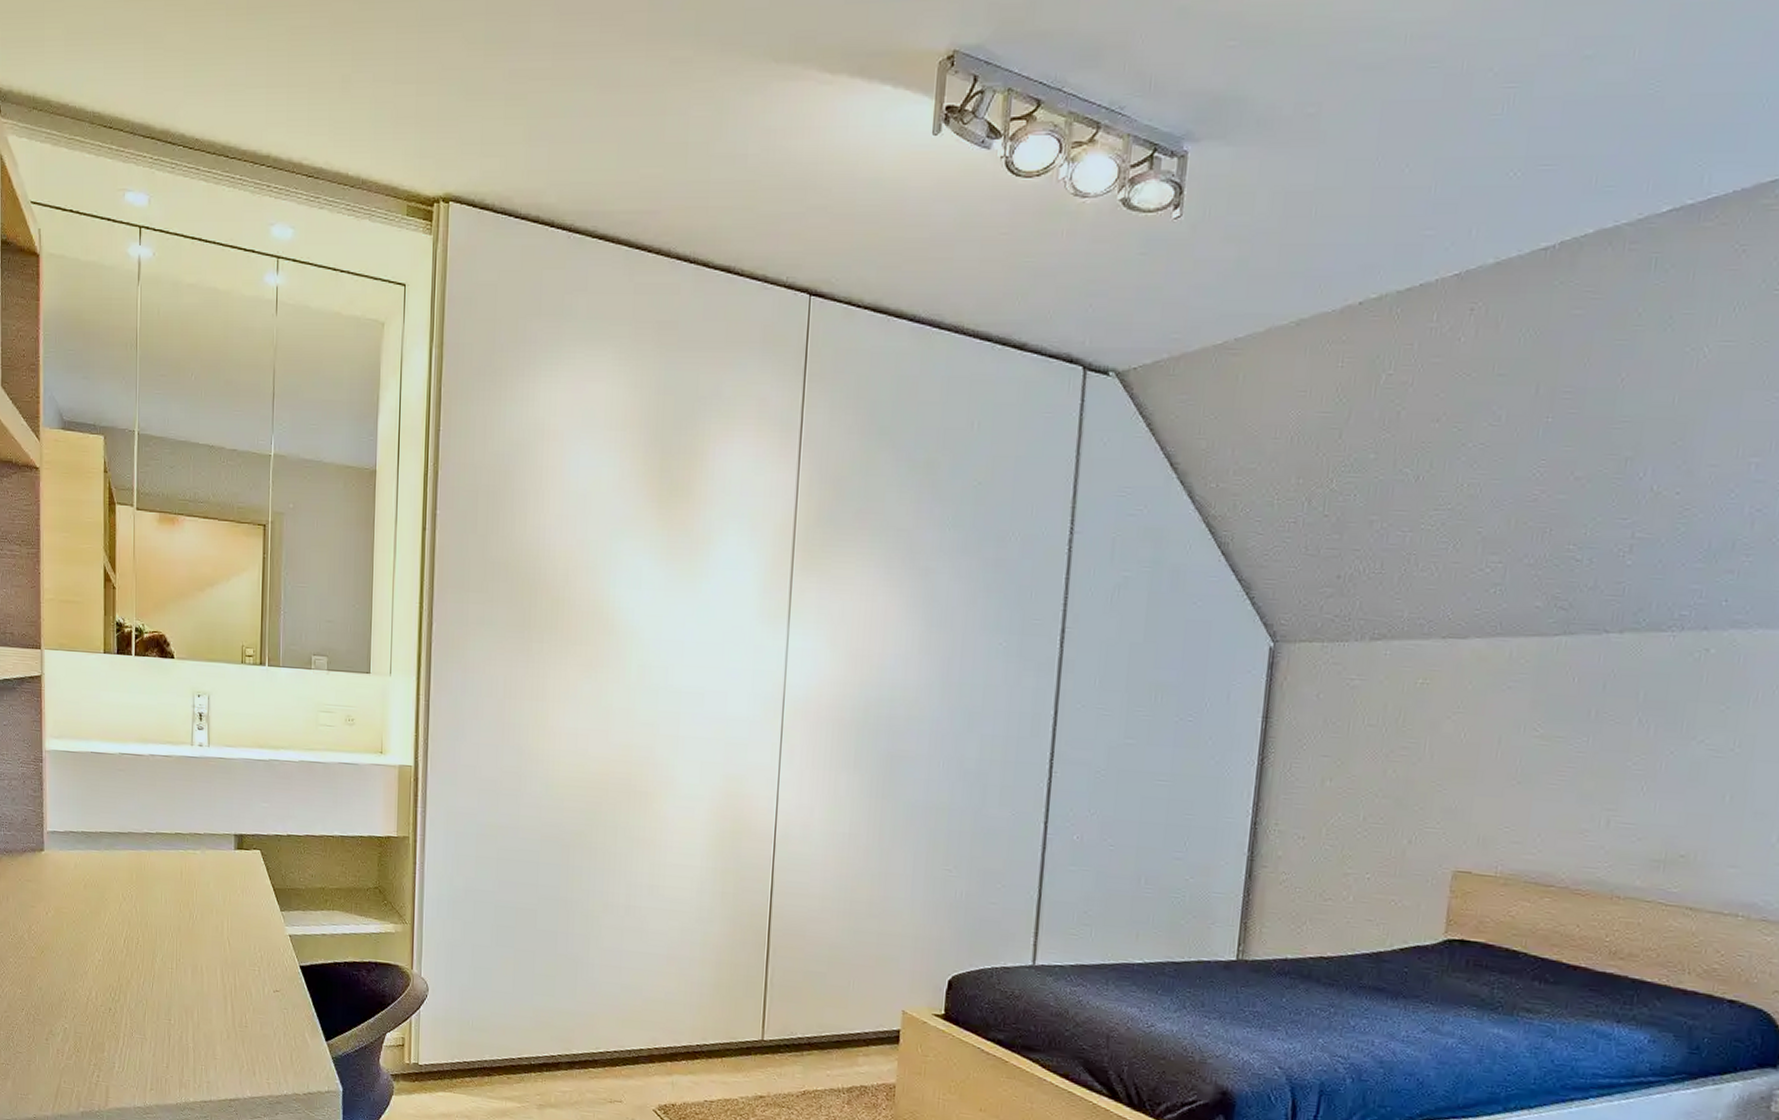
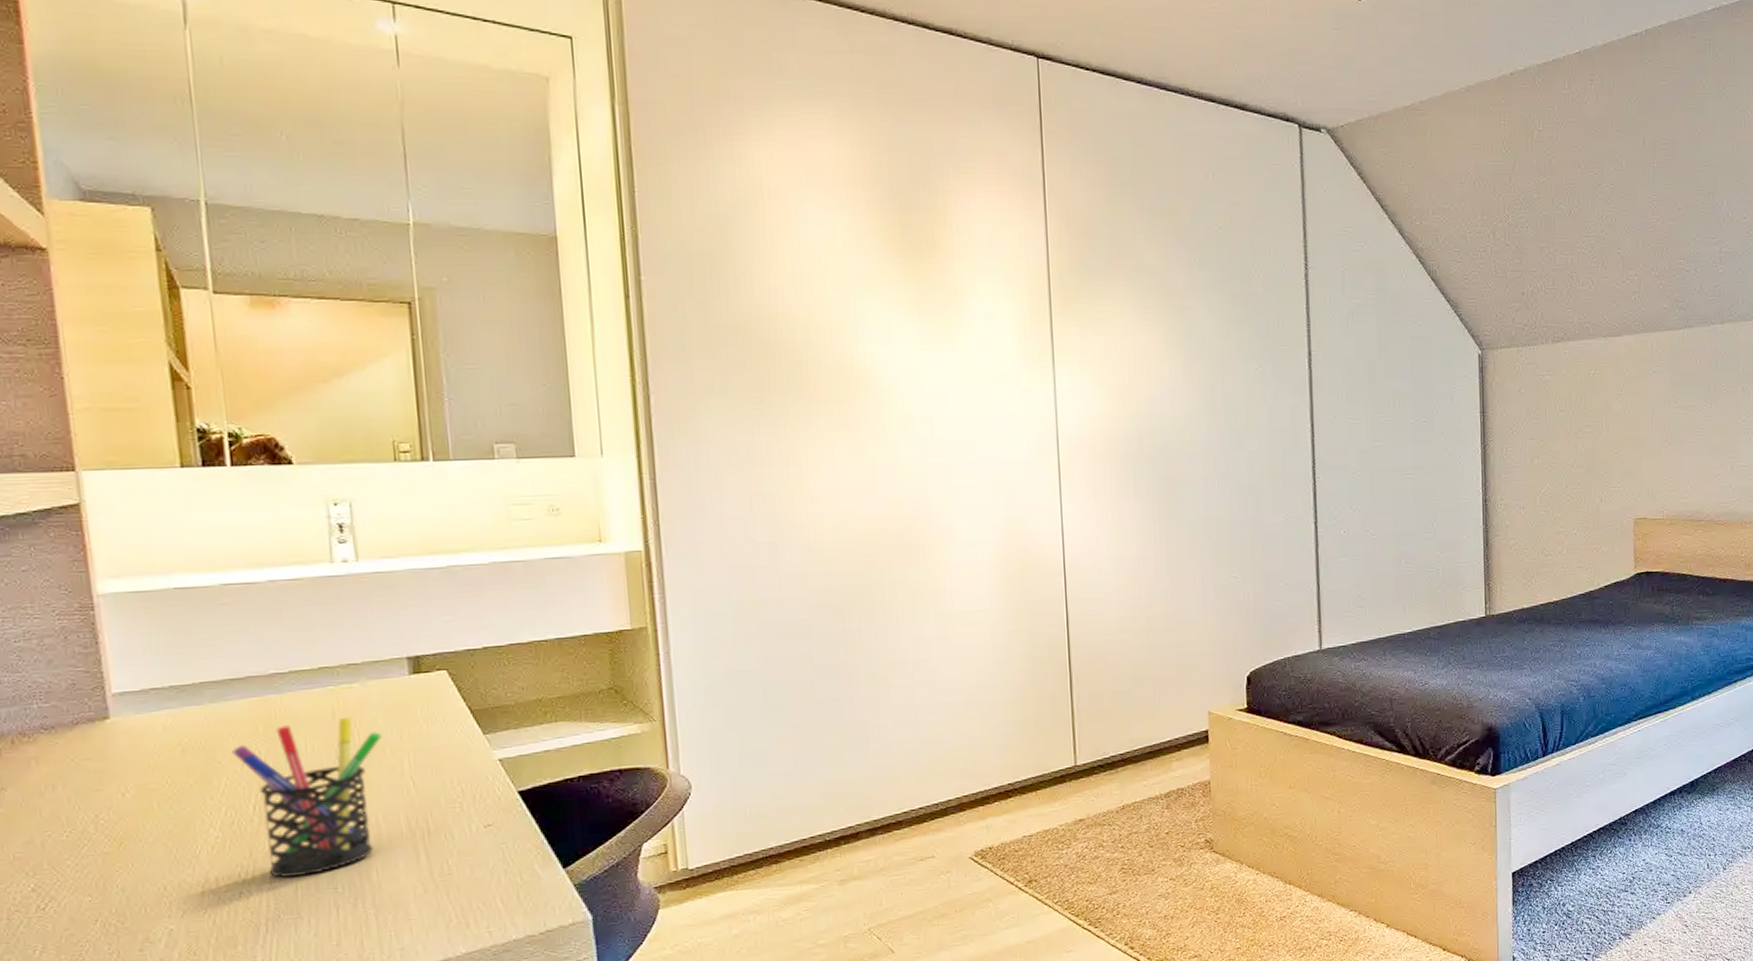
pen holder: none [114,877,212,1005] -> present [231,716,383,879]

